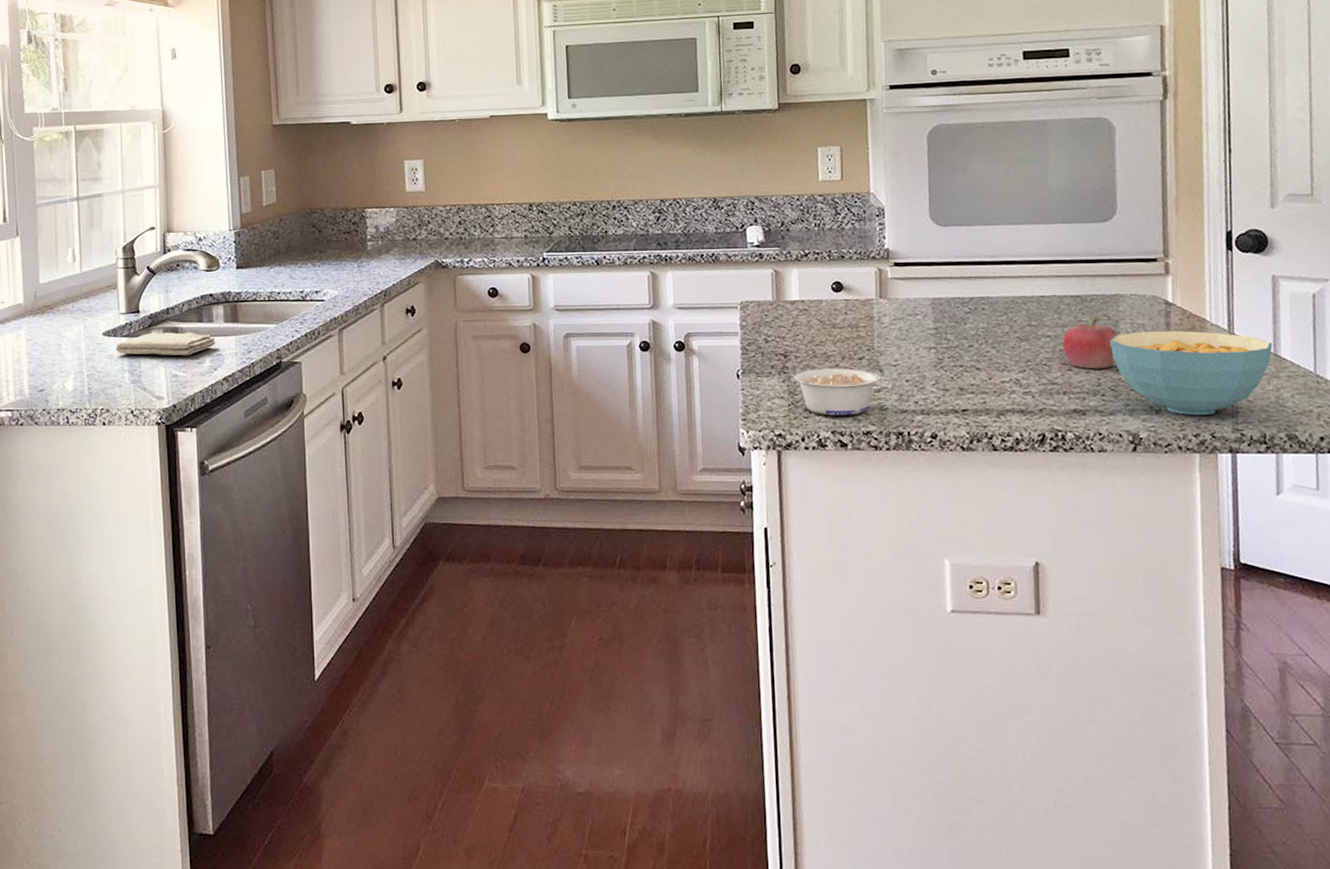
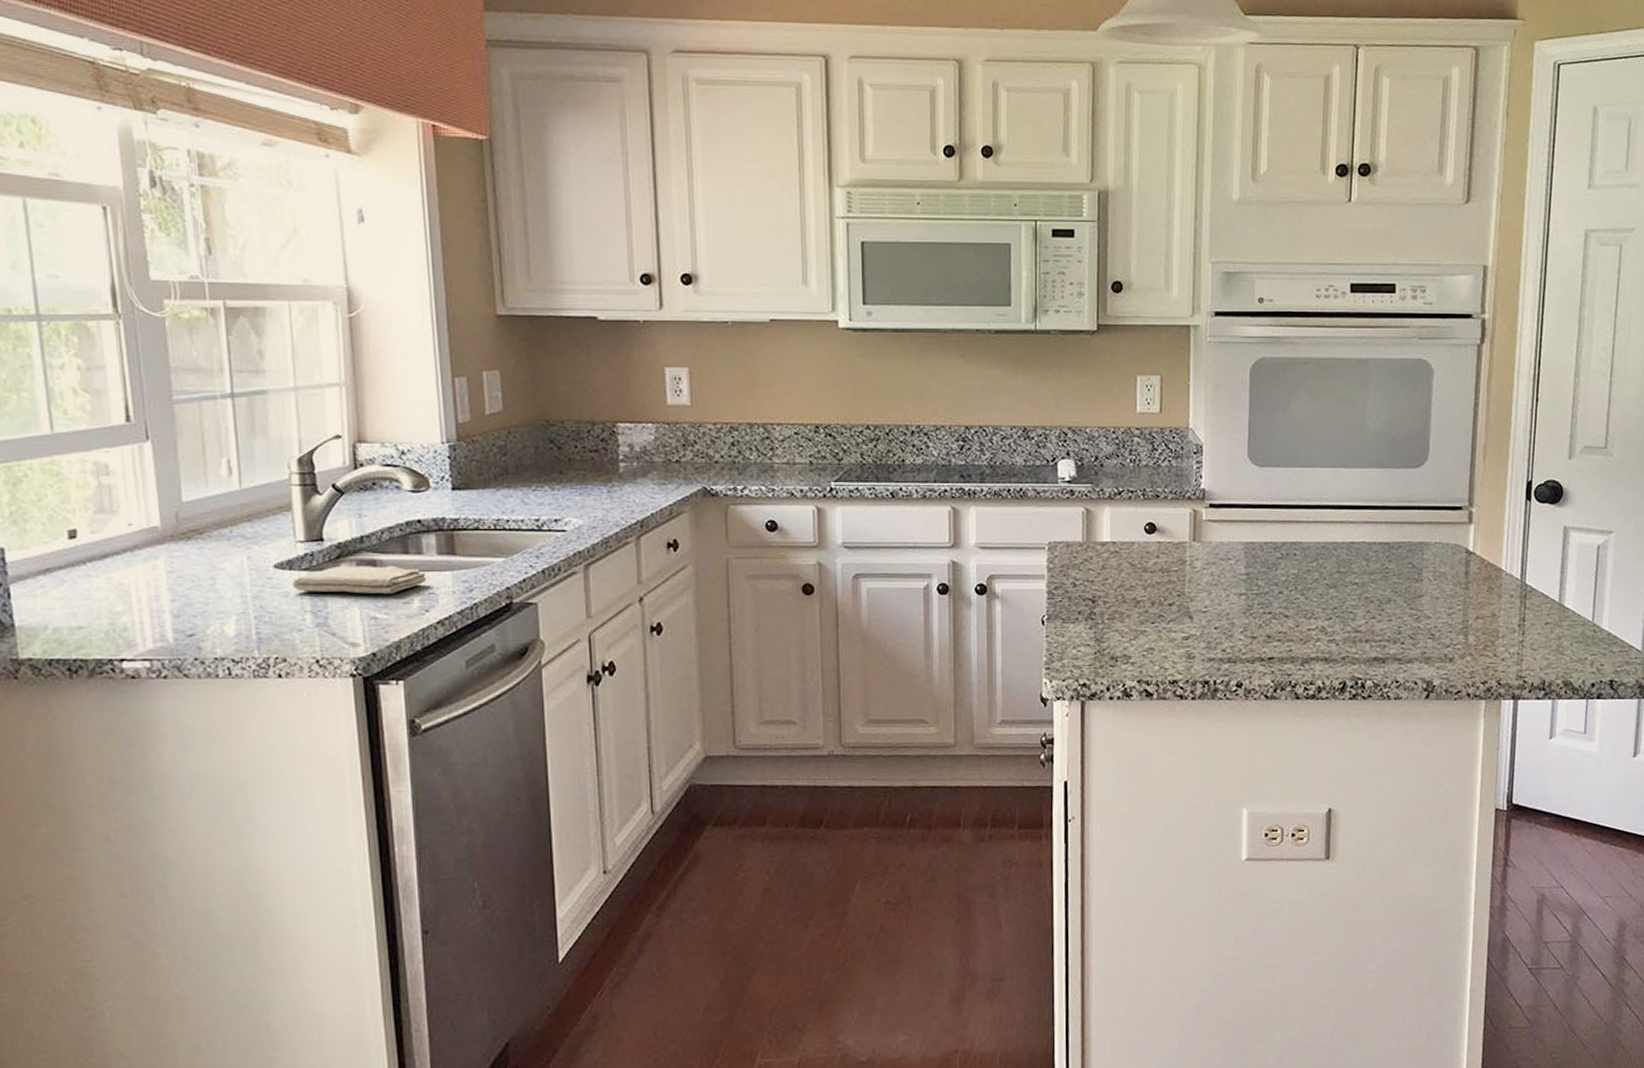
legume: present [790,368,881,416] -> none [1097,614,1190,664]
fruit: present [1062,317,1118,369] -> none [1368,564,1420,617]
cereal bowl: present [1110,331,1273,416] -> none [1413,580,1558,664]

